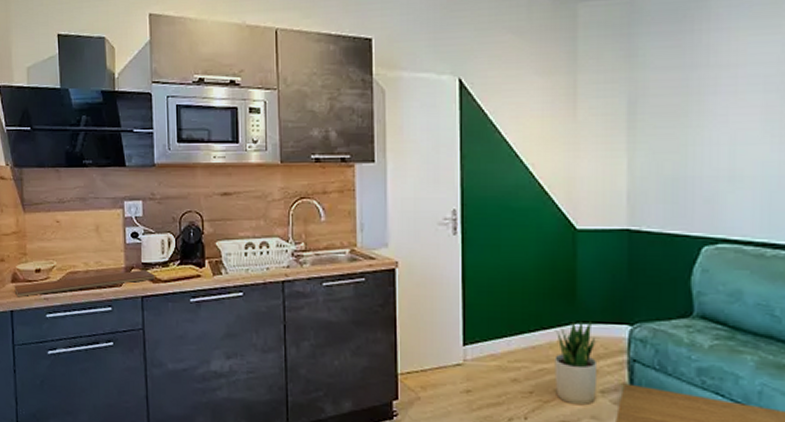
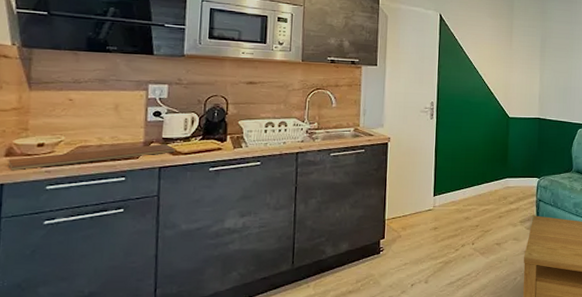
planter: present [554,320,598,406] -> none [492,175,519,232]

